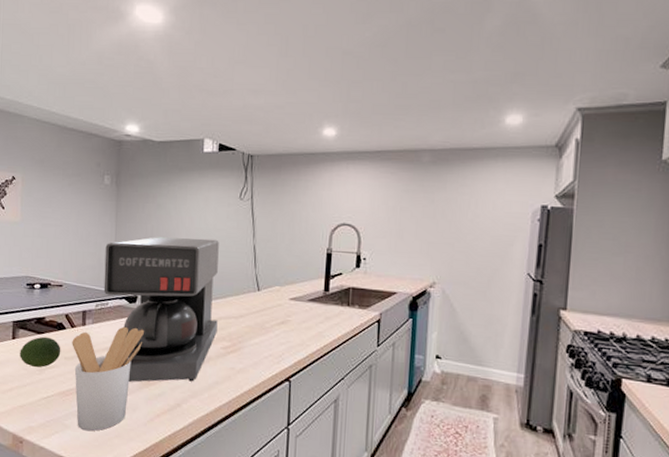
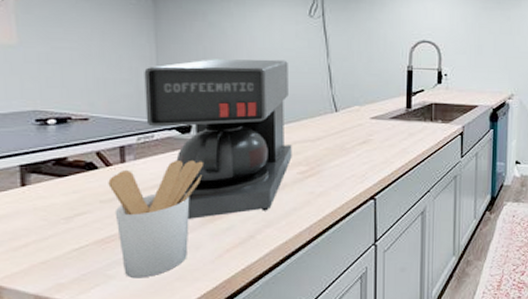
fruit: present [20,336,61,367] -> none [34,179,94,215]

